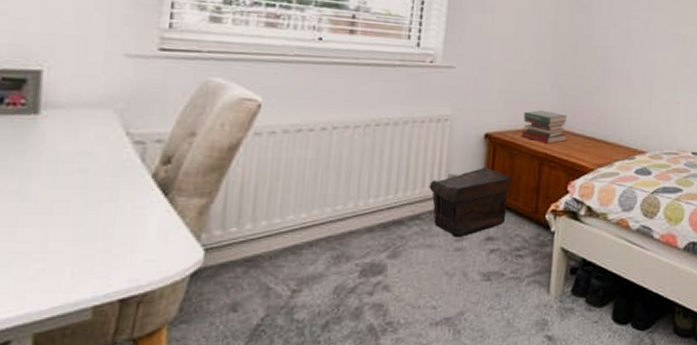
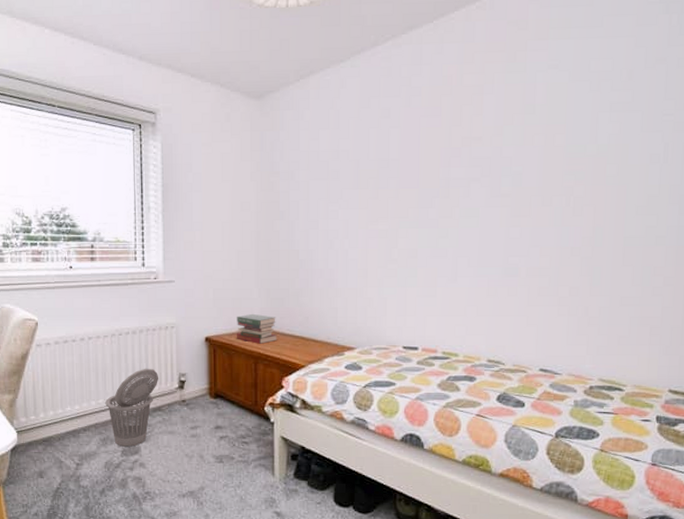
laundry basket: none [345,167,422,265] -> present [105,368,159,447]
pouch: present [429,166,513,238] -> none [165,366,233,426]

